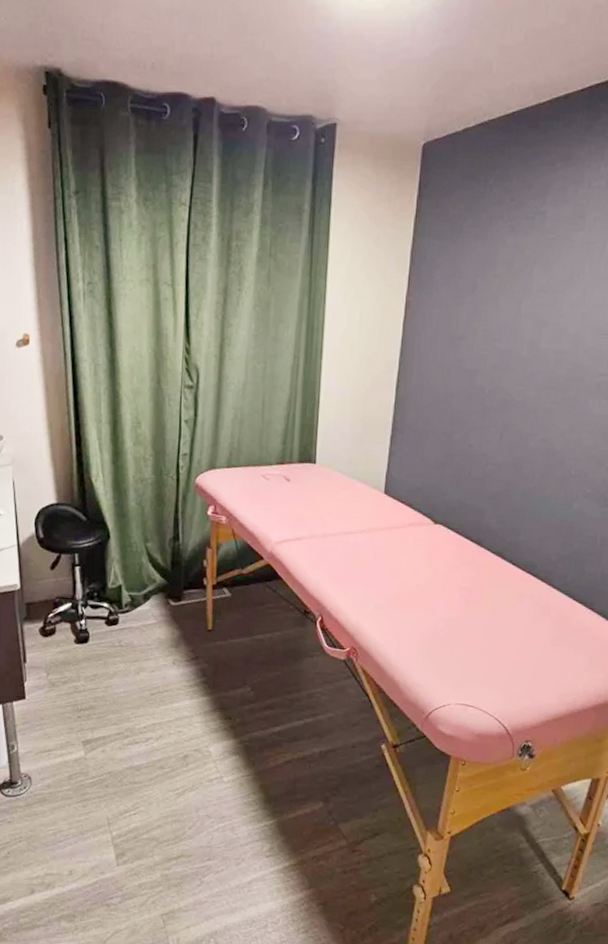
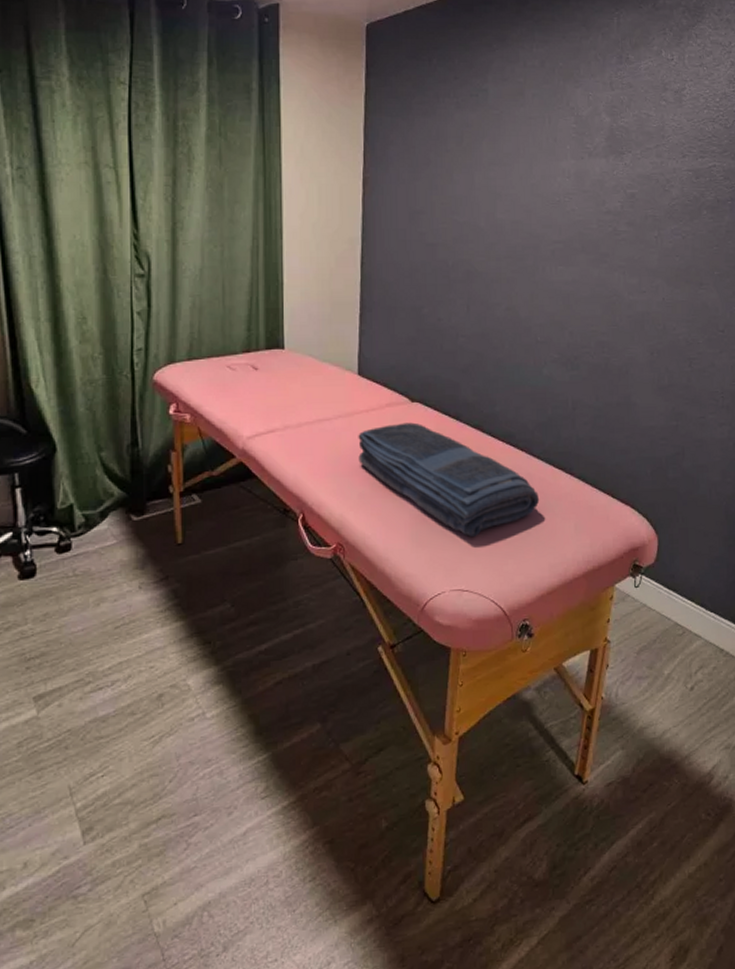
towel: none [378,542,556,657] -> present [358,422,540,537]

